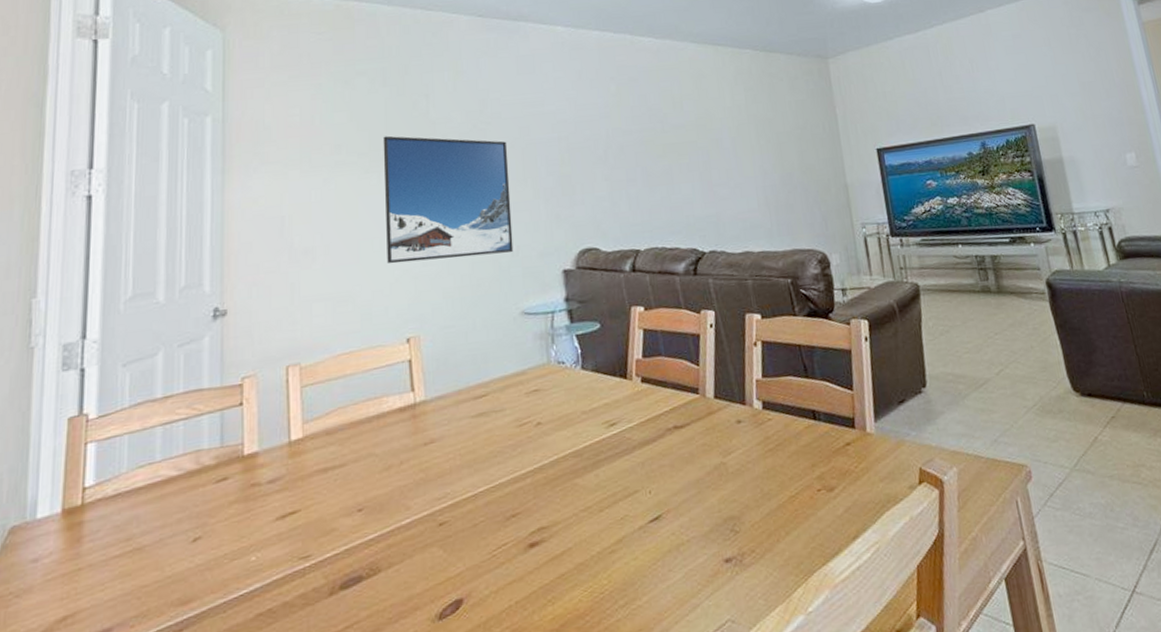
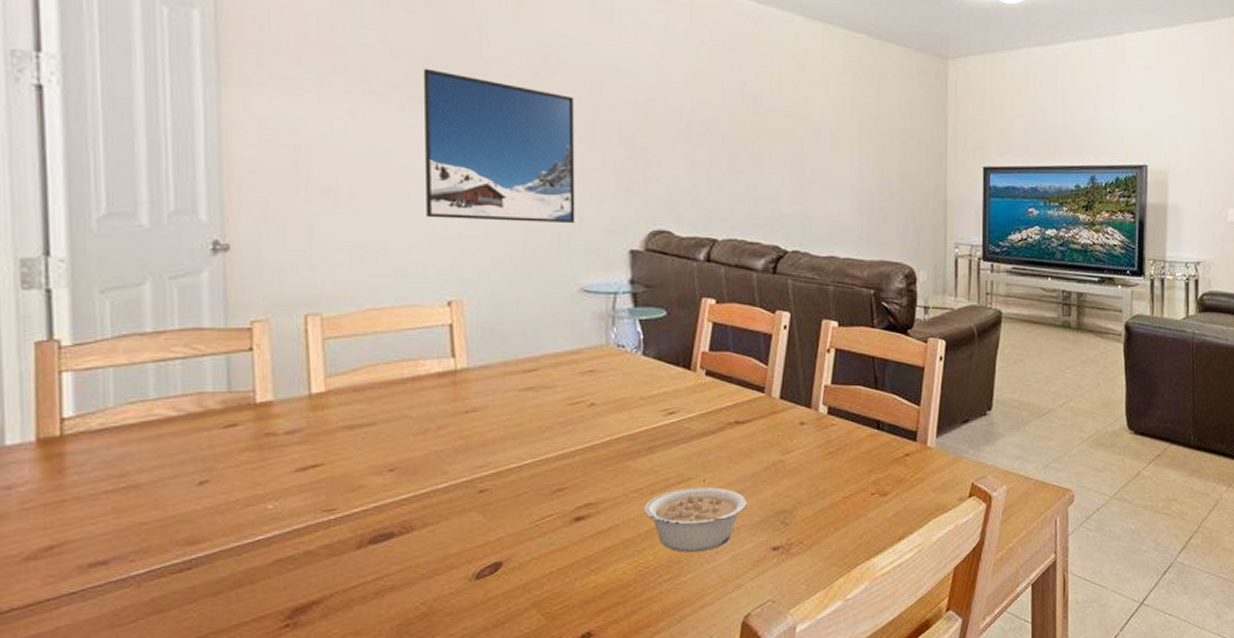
legume: none [594,498,694,573] -> present [644,487,747,553]

